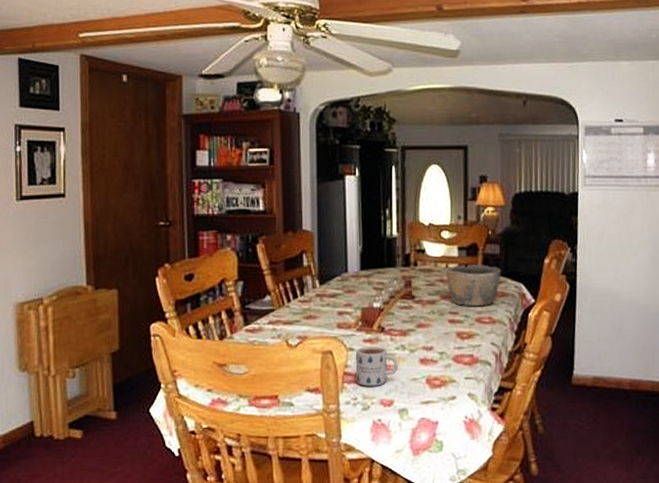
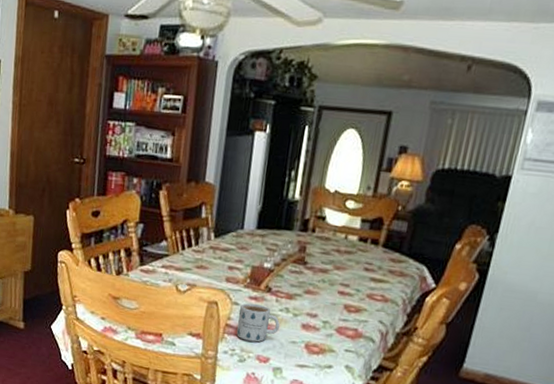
bowl: present [445,264,501,307] -> none [343,237,405,283]

